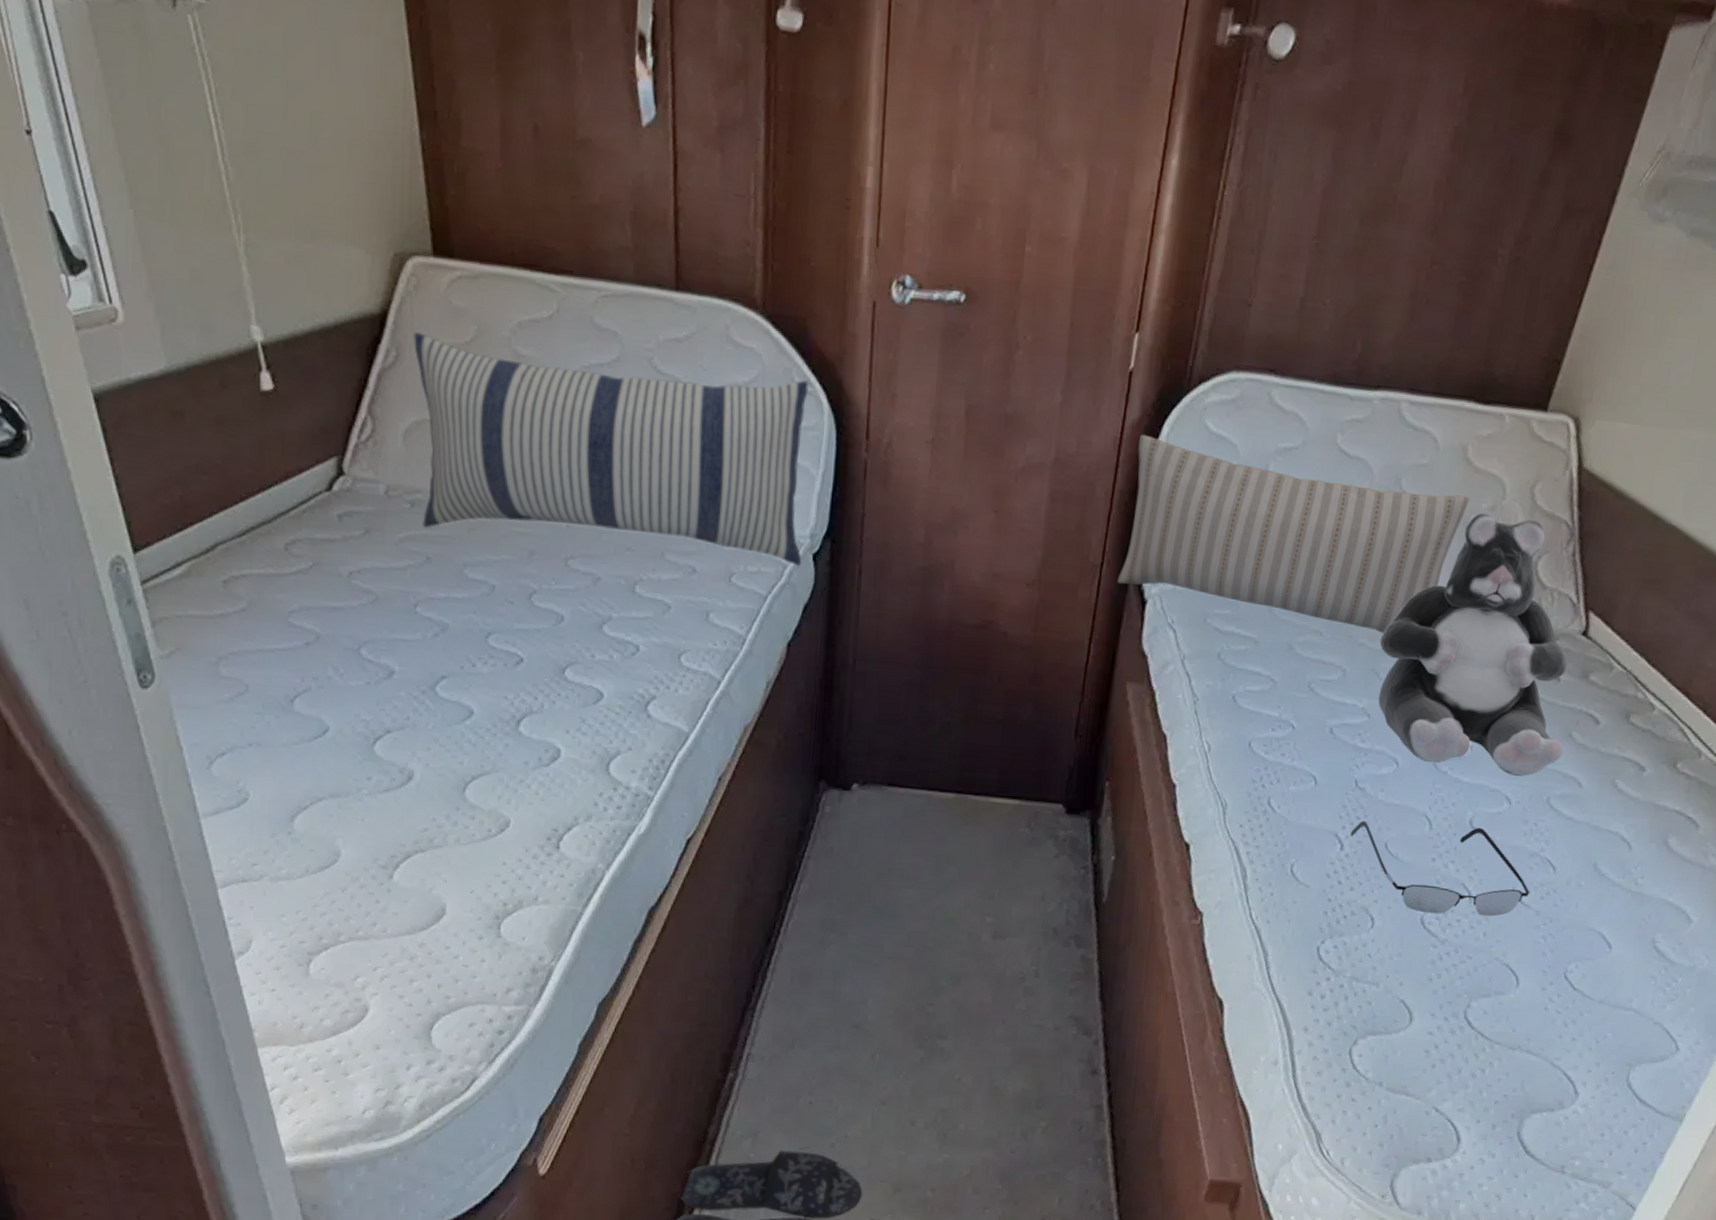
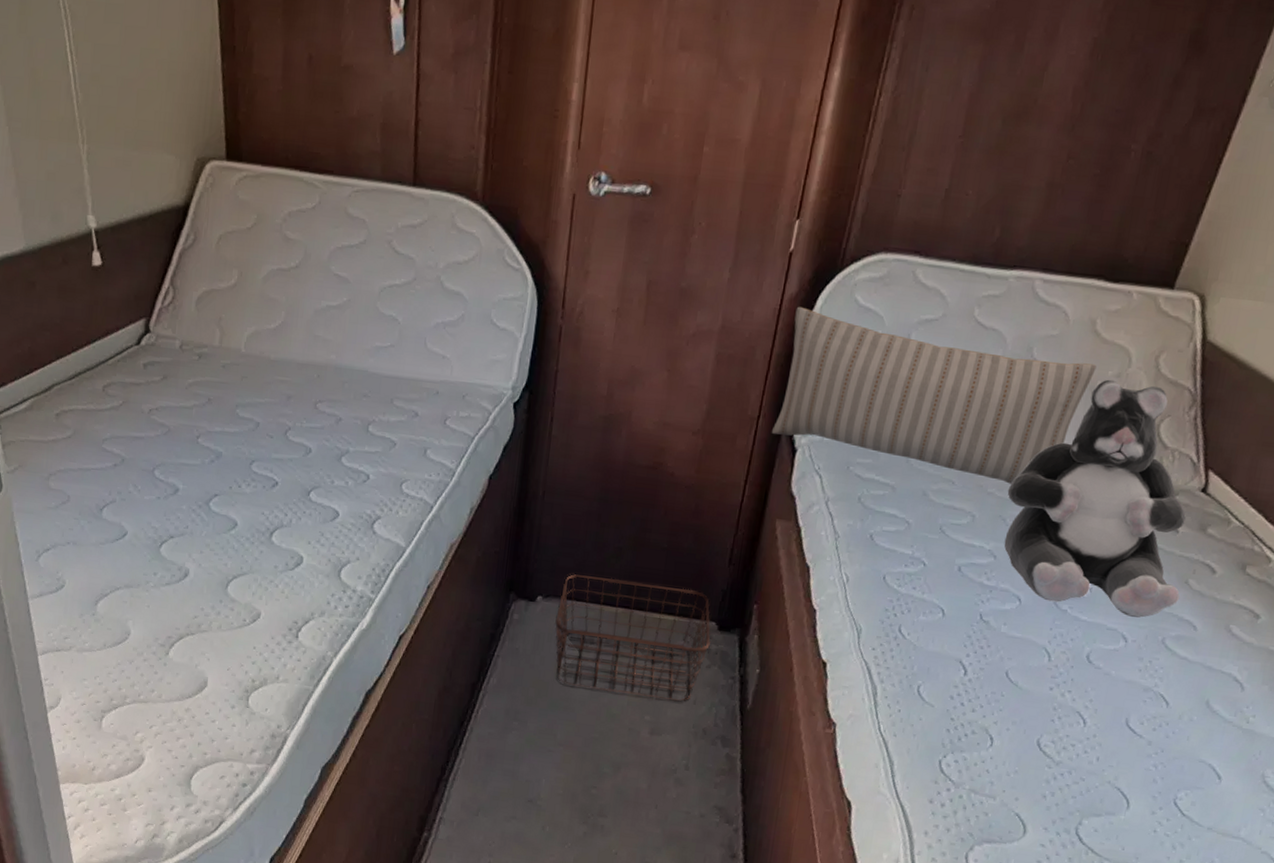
pillow: present [413,332,809,566] -> none [207,220,517,412]
basket: none [874,756,1058,899] -> present [554,574,711,702]
eyeglasses: present [1350,820,1530,917] -> none [974,650,1143,744]

